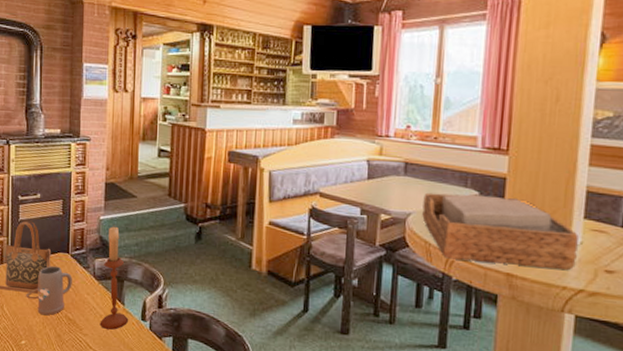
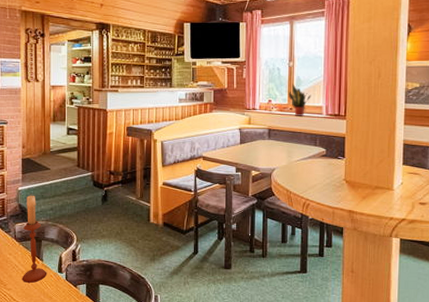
napkin holder: present [422,192,579,271] -> none [284,151,399,205]
potted plant: none [433,106,463,148] -> present [289,84,311,116]

